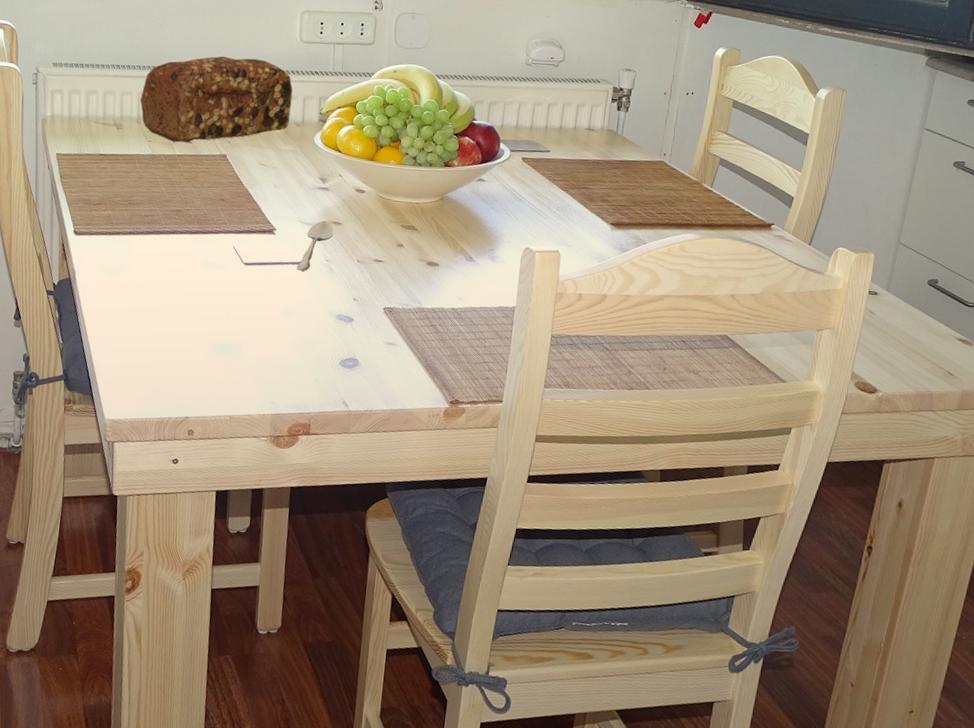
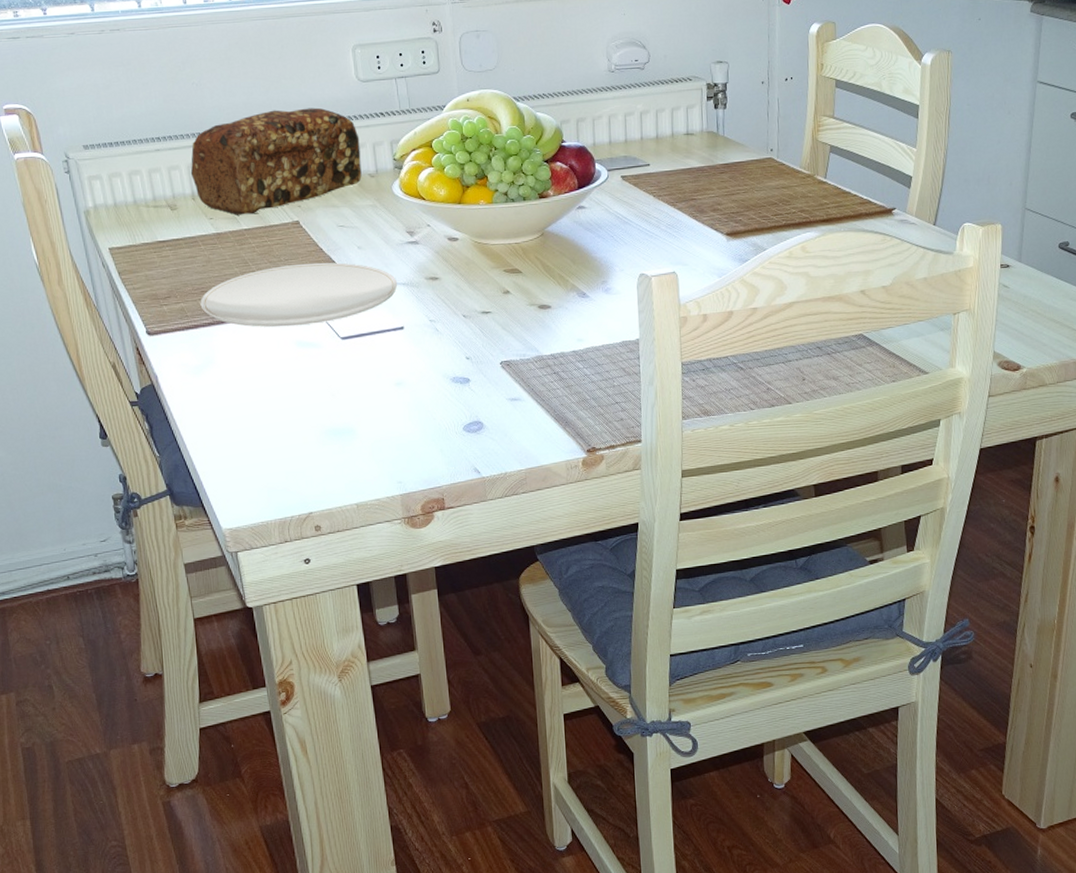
plate: none [125,191,304,247] -> present [200,262,398,327]
spoon: present [296,220,334,271] -> none [398,277,433,336]

